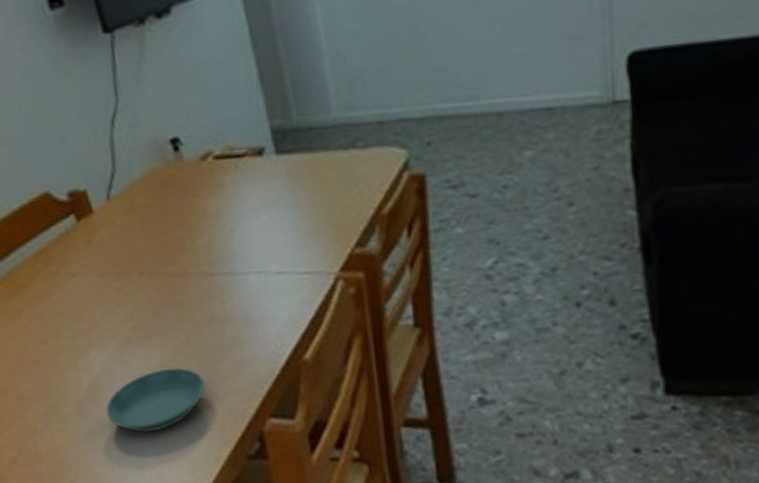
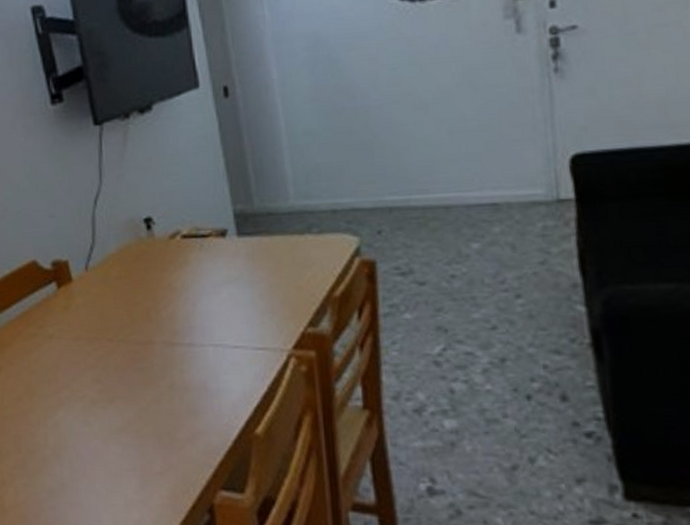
saucer: present [106,368,205,433] -> none [68,432,161,496]

